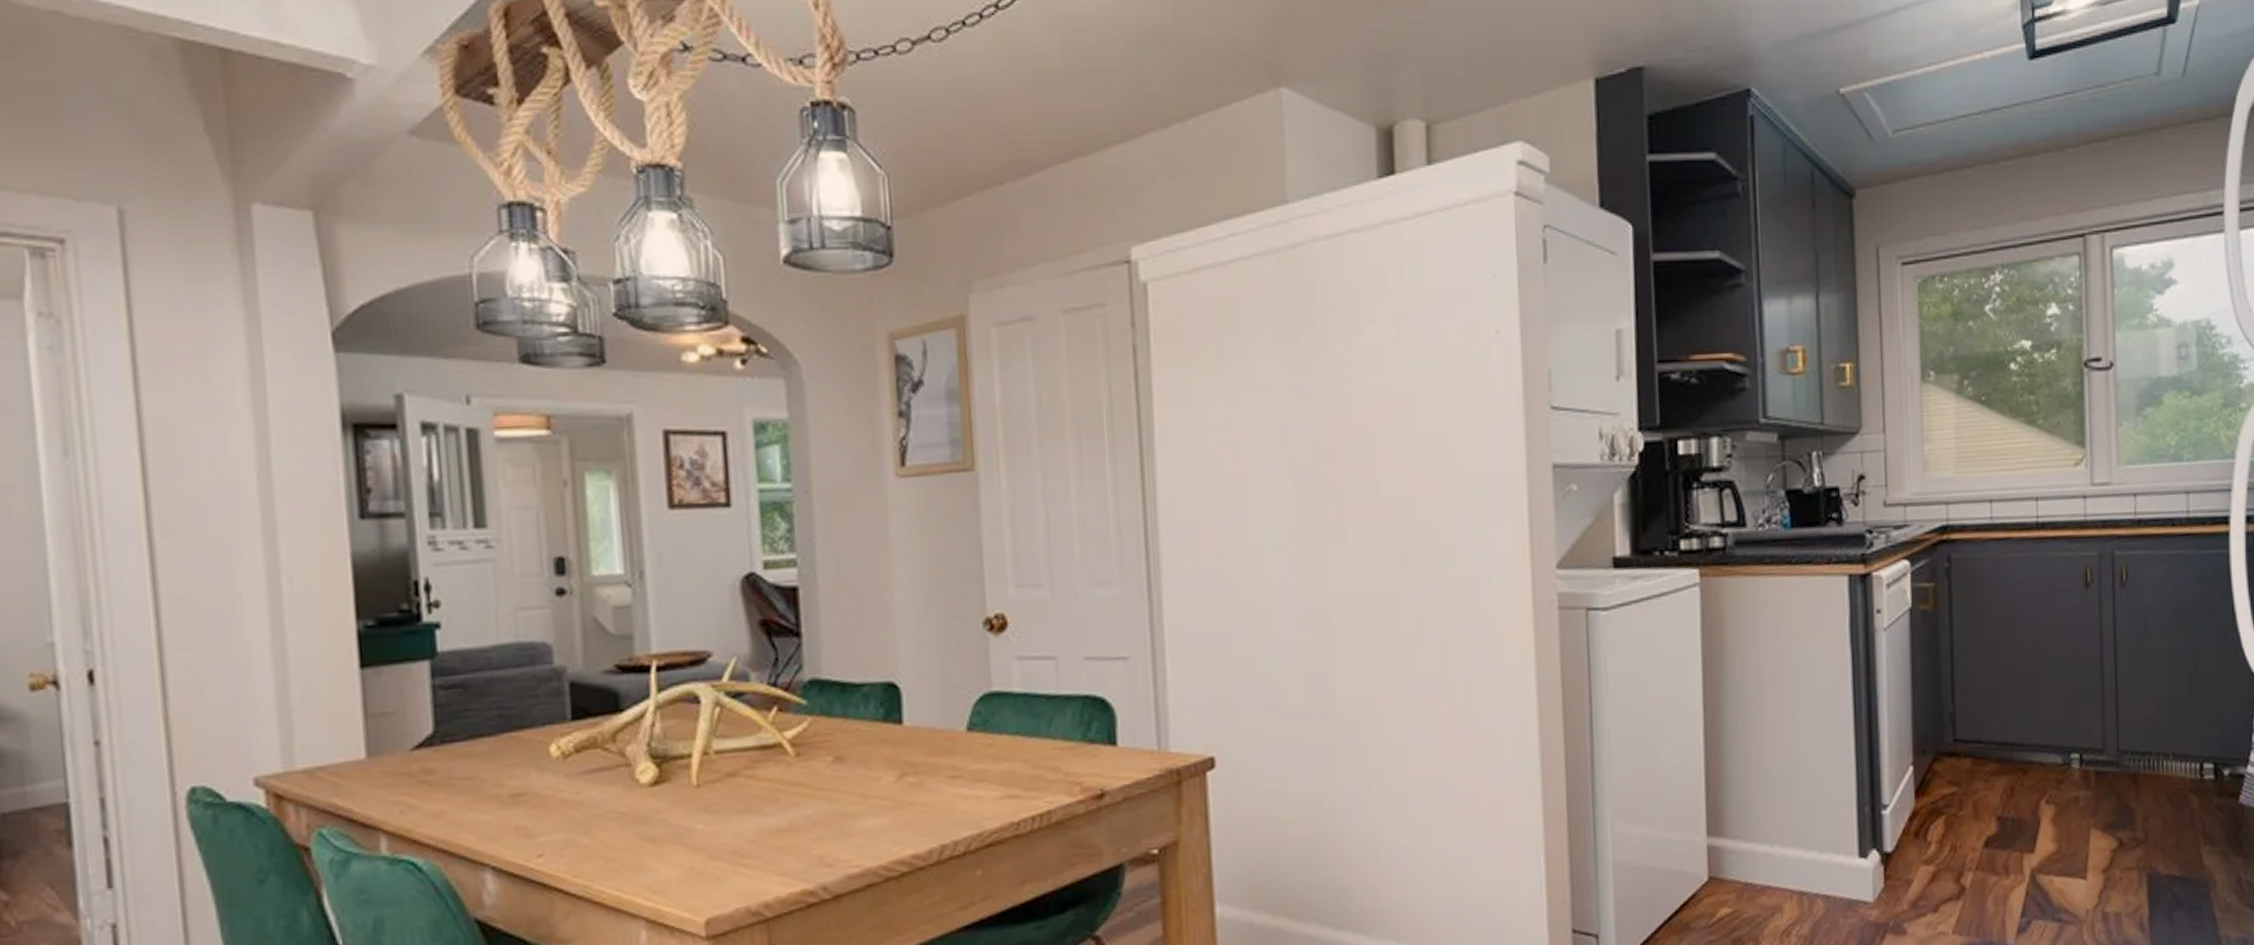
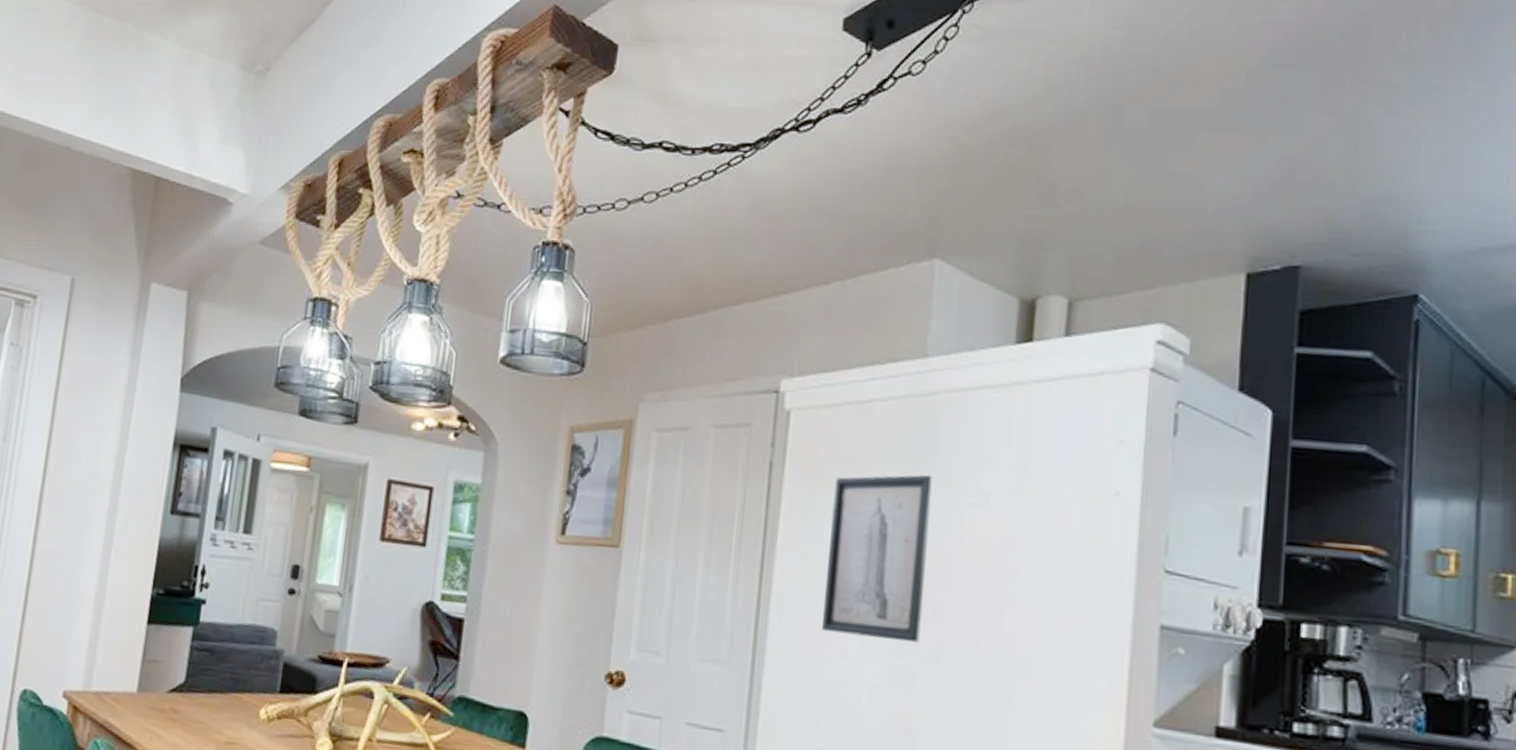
wall art: none [1208,337,1321,529] -> present [821,474,934,643]

